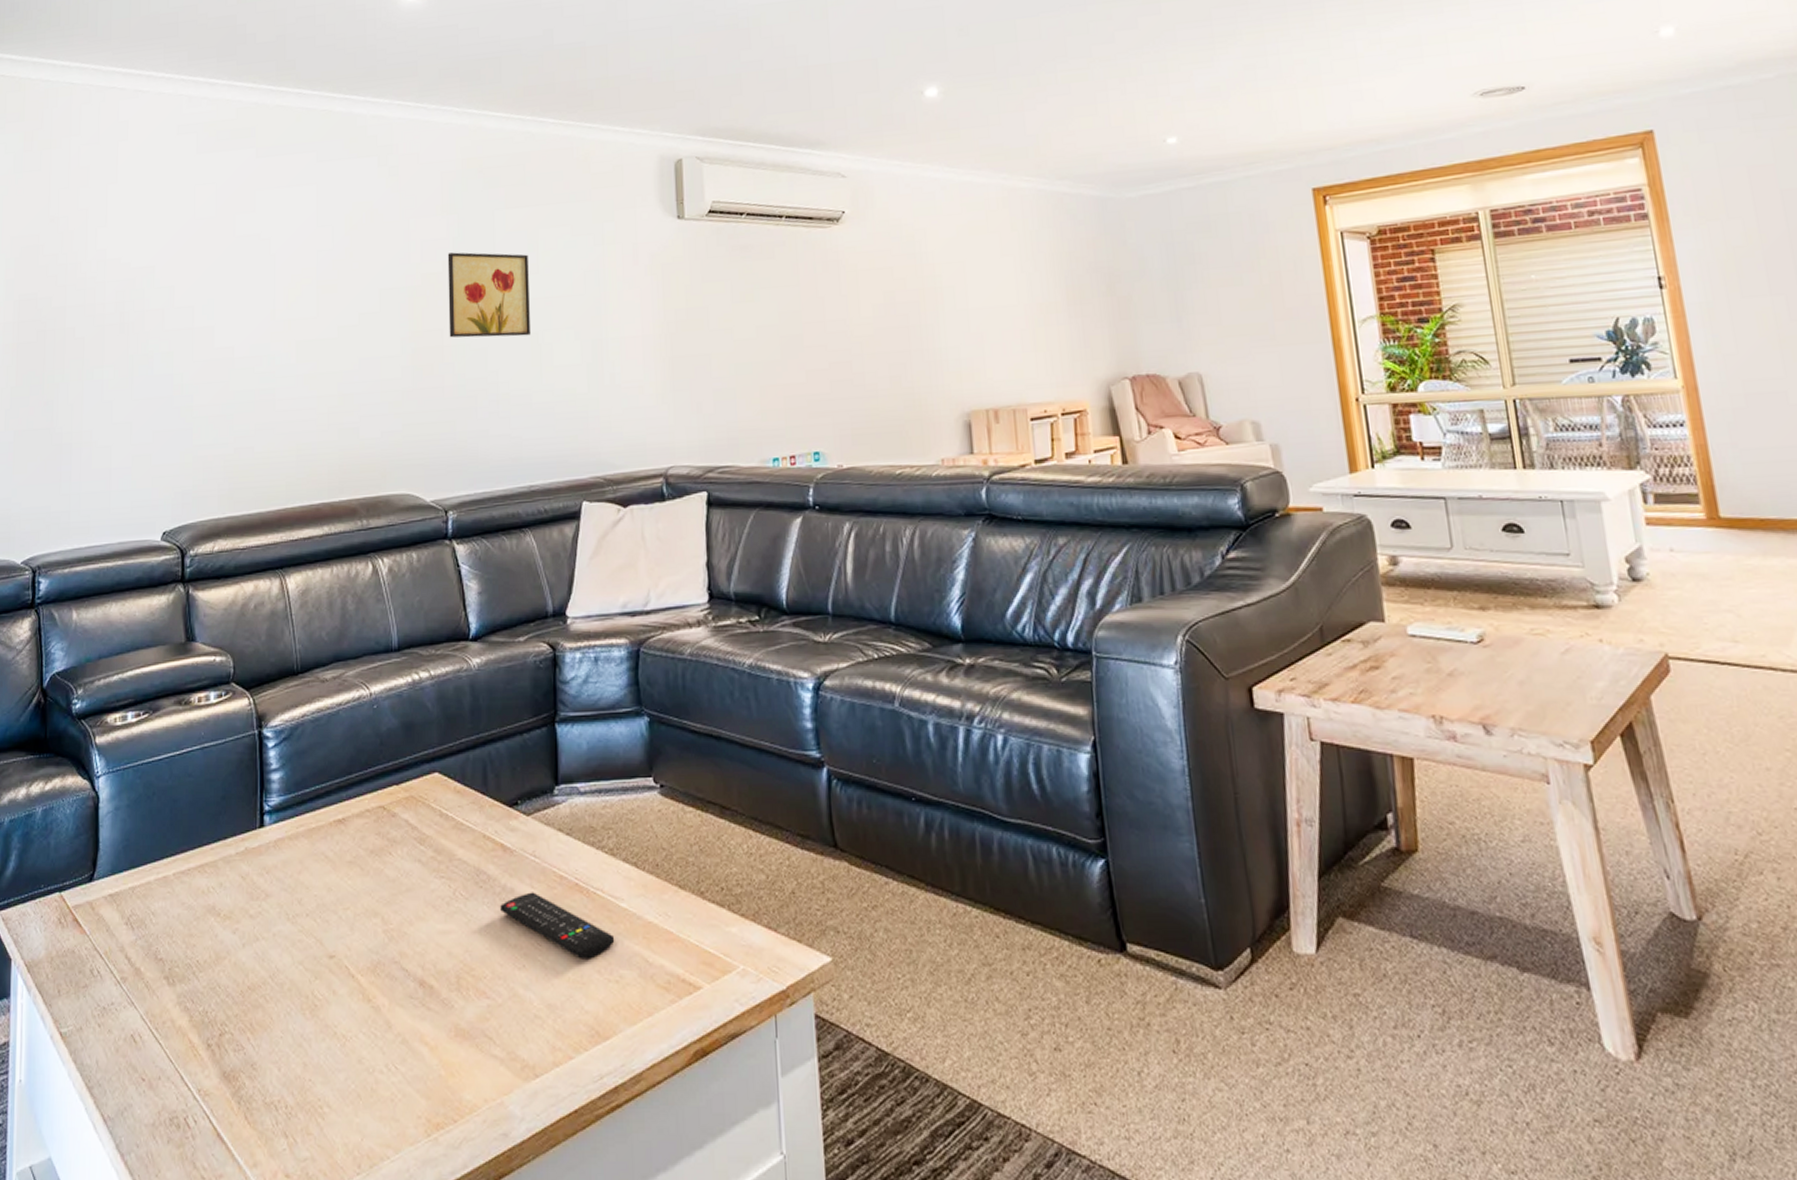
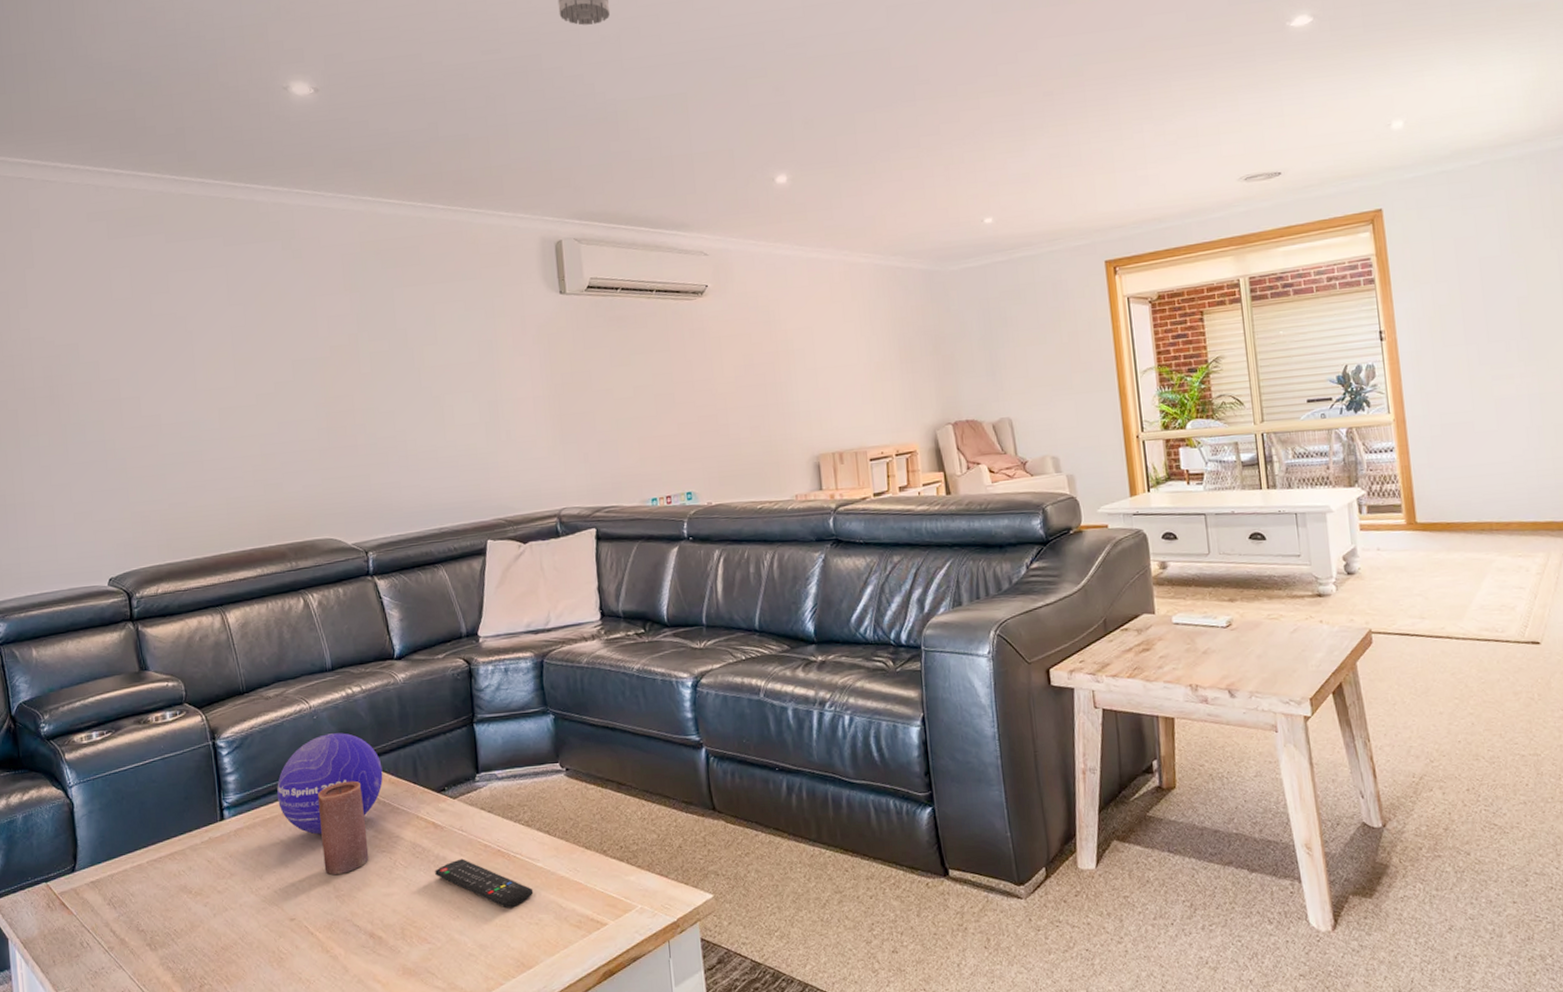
decorative ball: none [326,727,448,851] -> present [277,733,383,835]
candle: none [371,786,425,903] -> present [318,780,369,875]
wall art: present [447,252,530,338] -> none [352,326,433,402]

